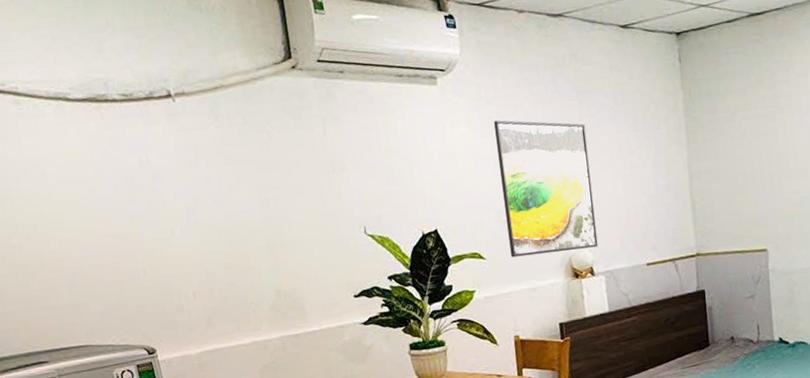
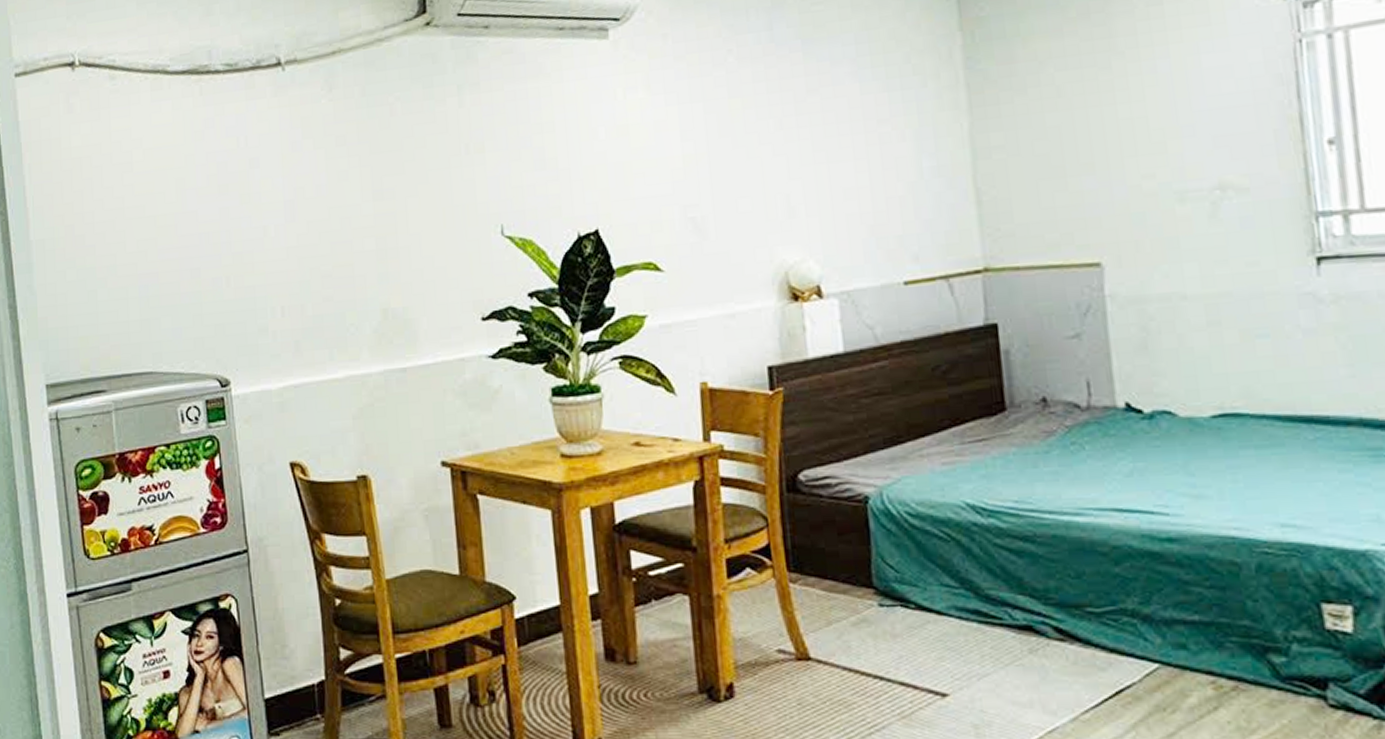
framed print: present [494,120,598,258] -> none [683,81,830,270]

